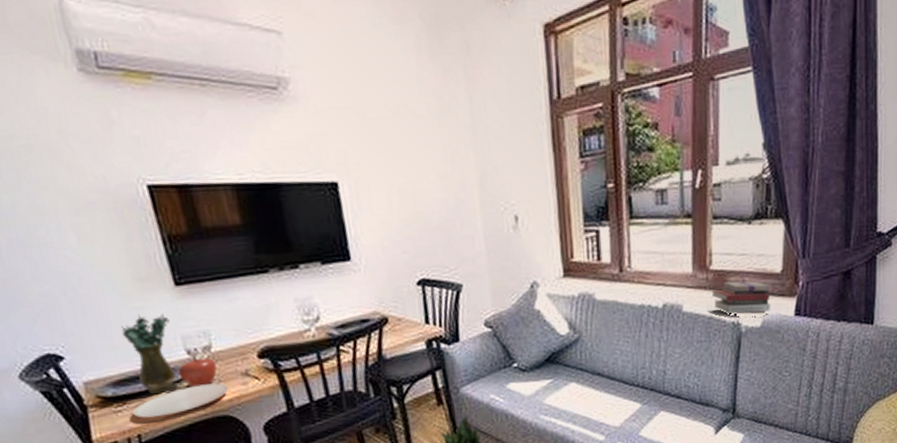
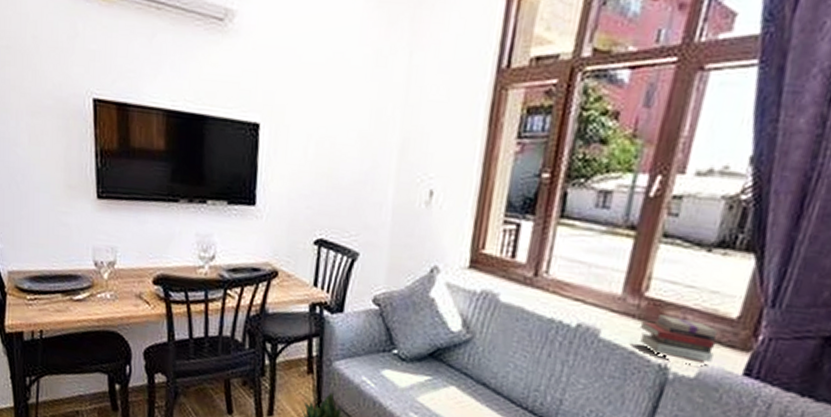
vase: present [121,313,176,394] -> none [47,218,86,297]
plate: present [132,383,229,418] -> none [40,296,122,320]
fruit: present [177,356,218,387] -> none [83,268,117,299]

